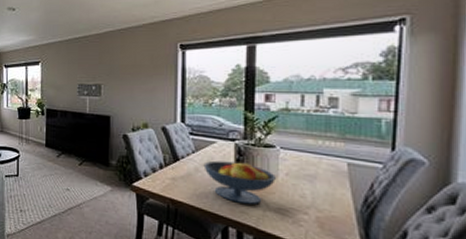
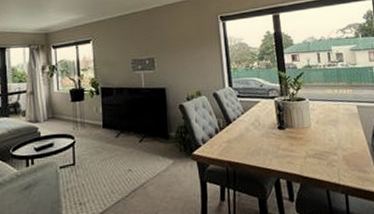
fruit bowl: present [203,160,276,205] -> none [252,116,310,155]

